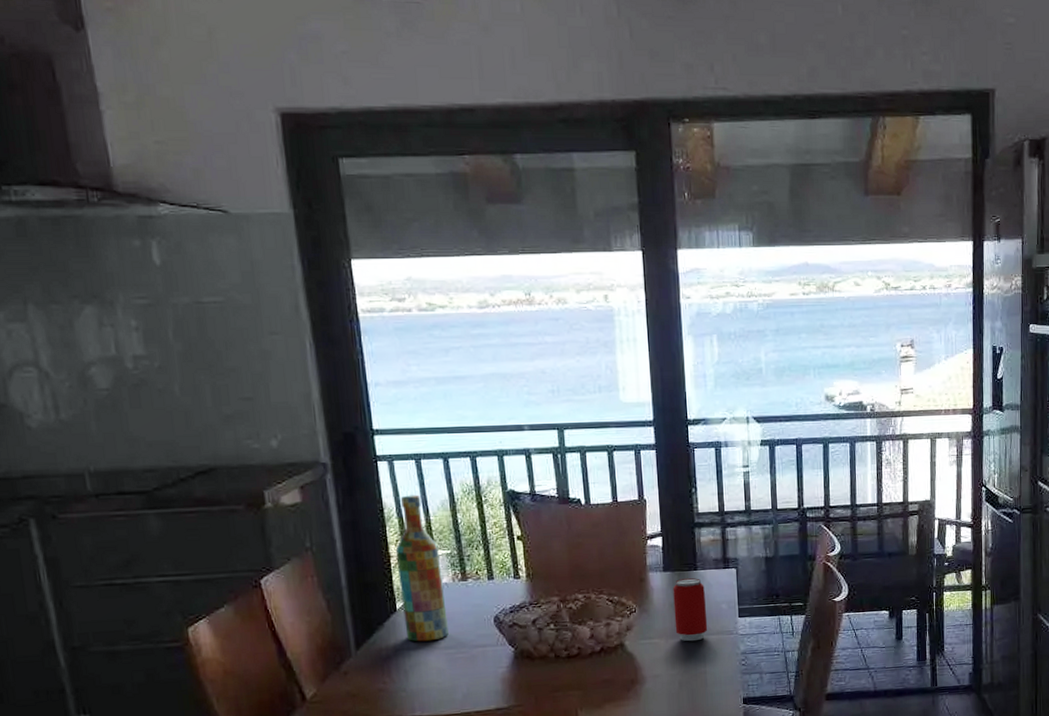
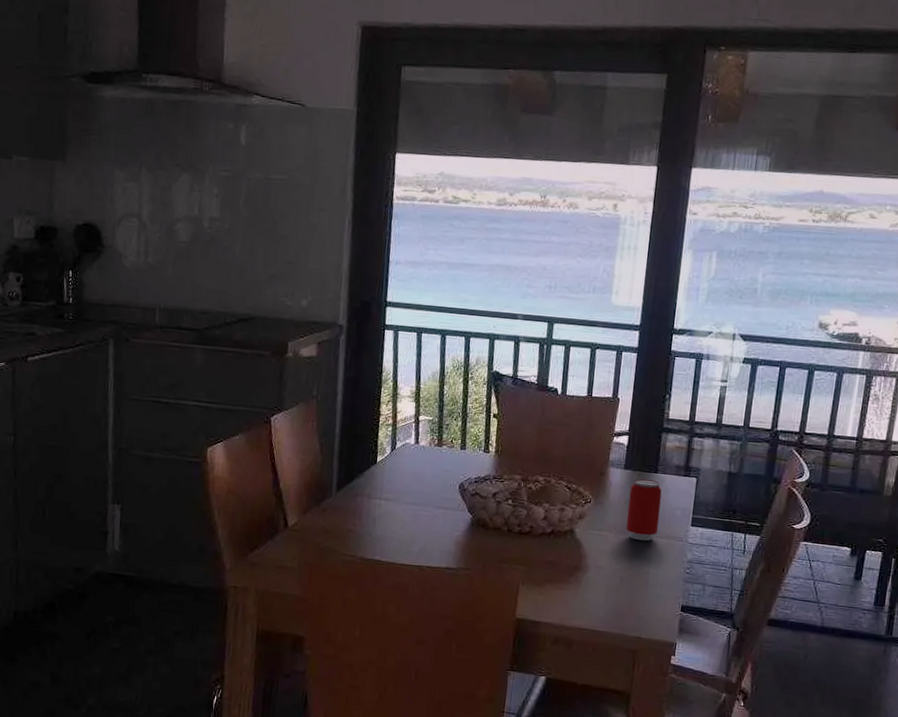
wine bottle: present [395,494,449,642] -> none [381,362,423,496]

